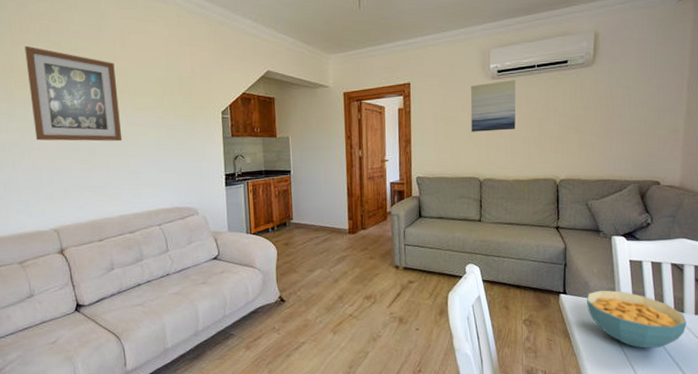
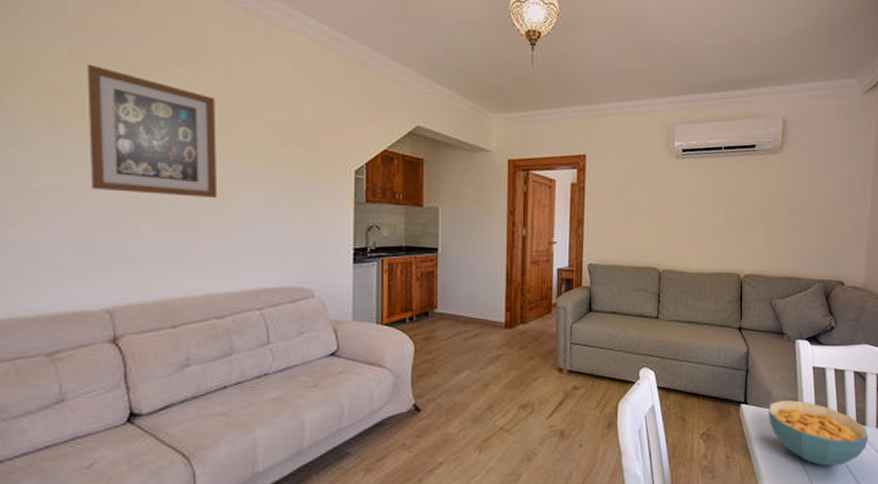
wall art: present [470,80,516,132] -> none [651,161,701,217]

